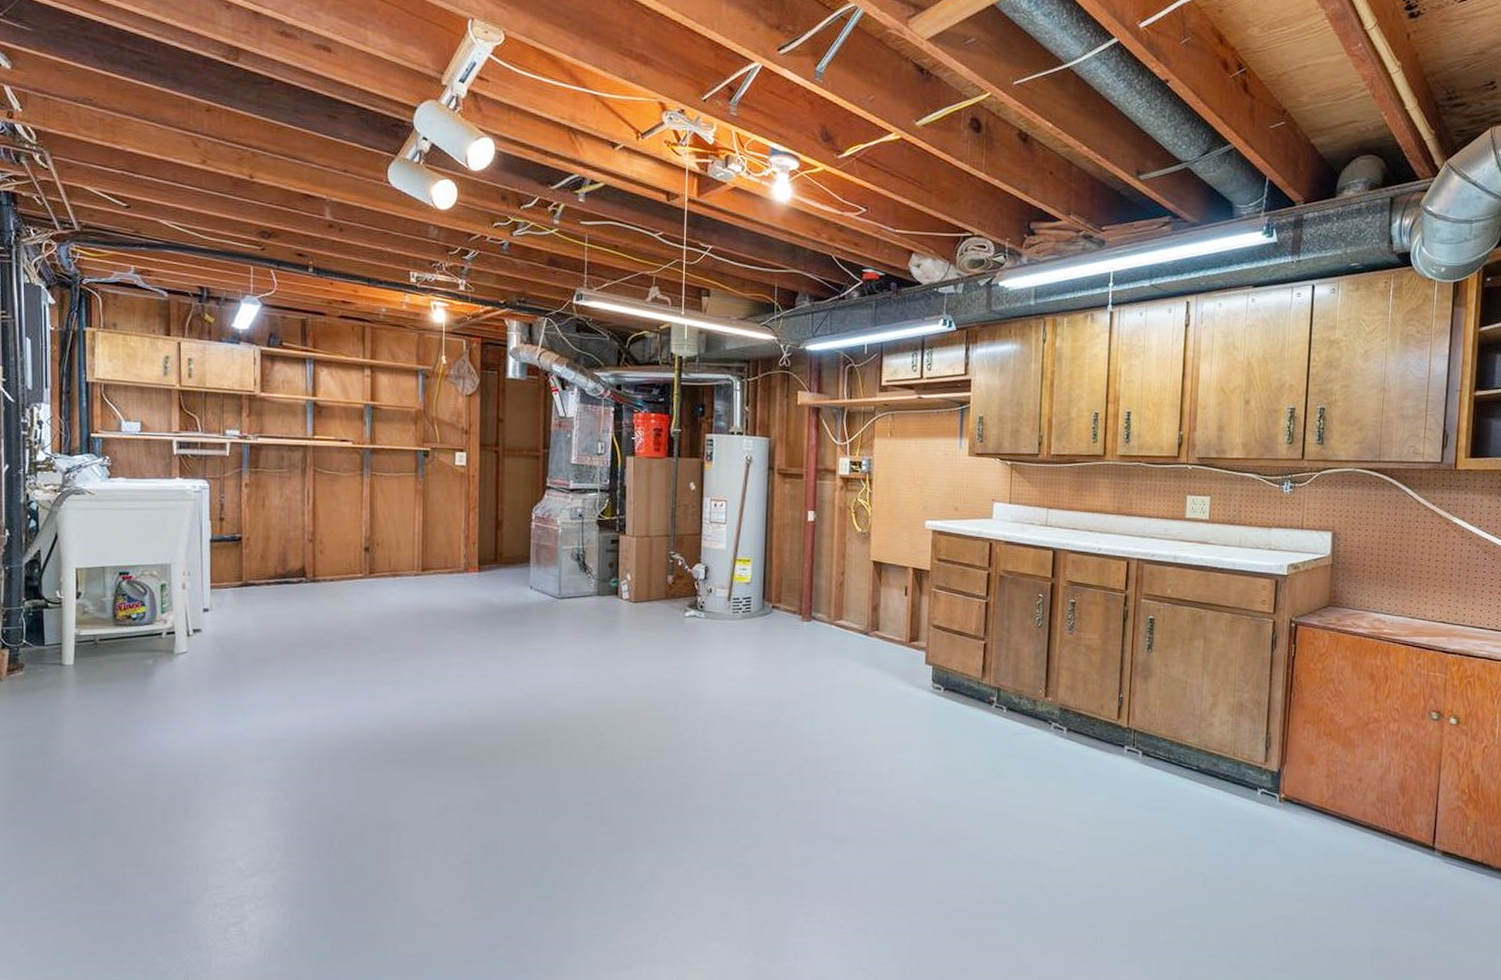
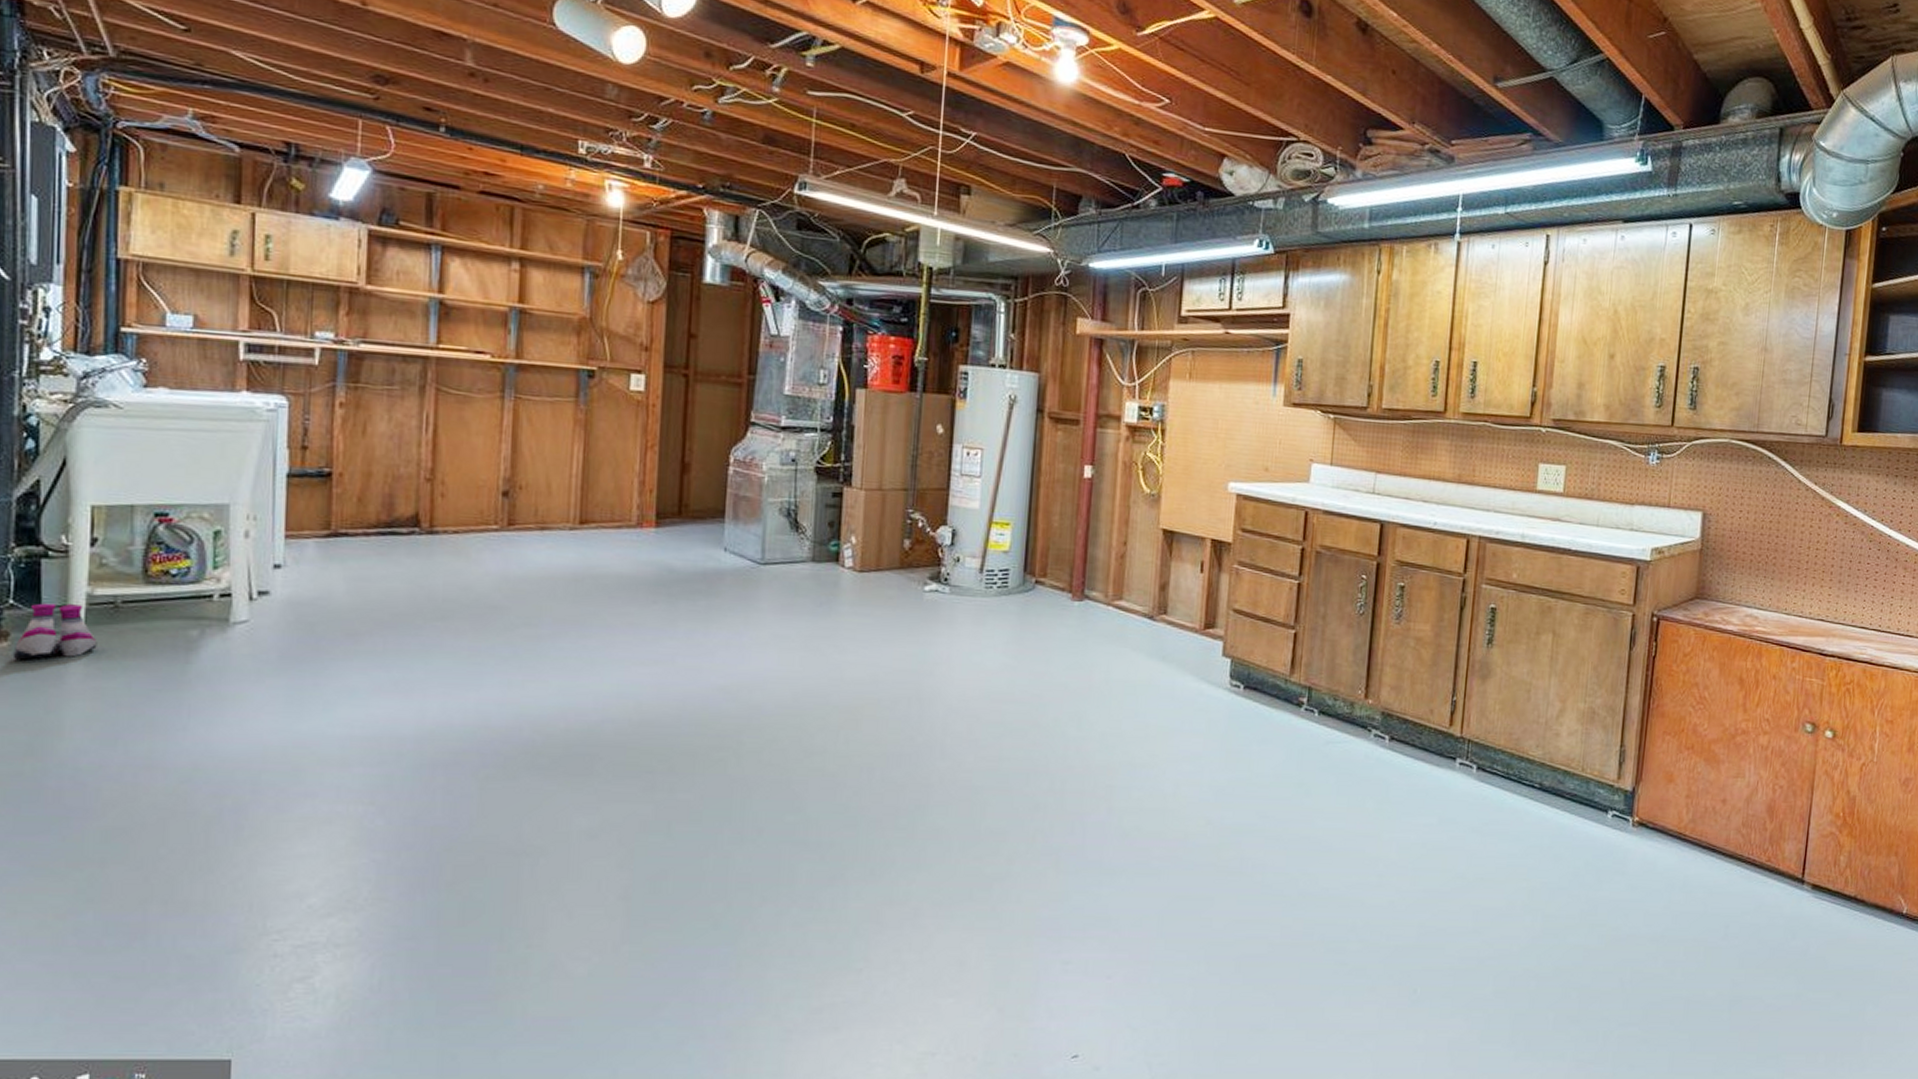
boots: none [27,642,84,685] -> present [12,603,97,660]

